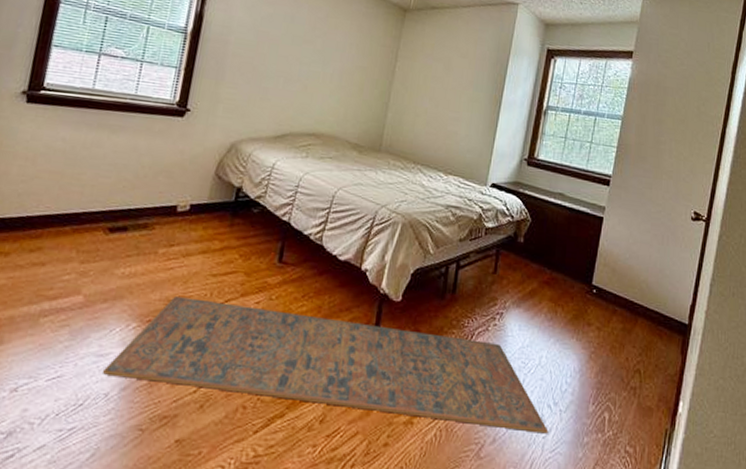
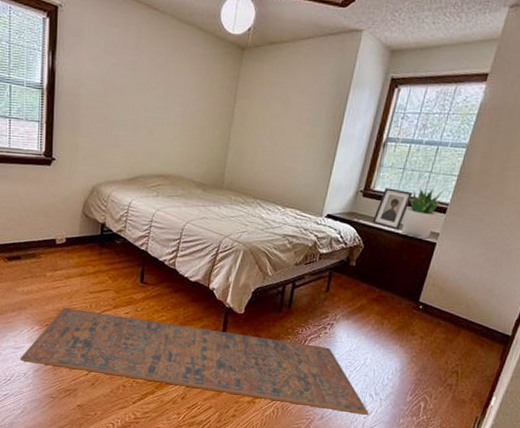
picture frame: none [538,157,576,203] -> present [372,188,413,230]
planter: none [568,158,605,213] -> present [401,188,444,239]

